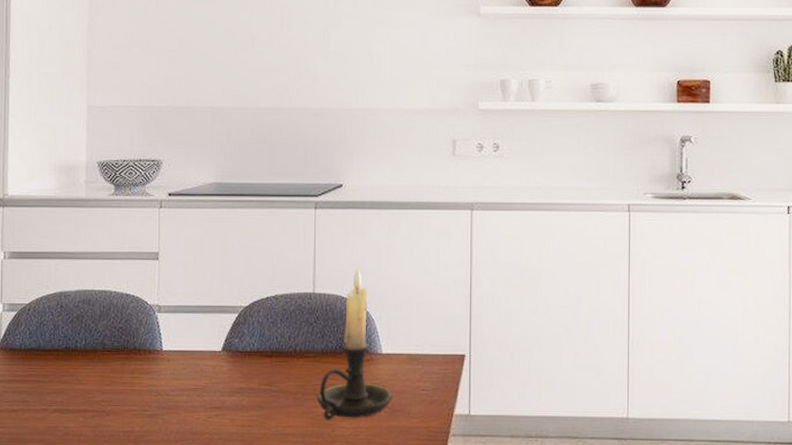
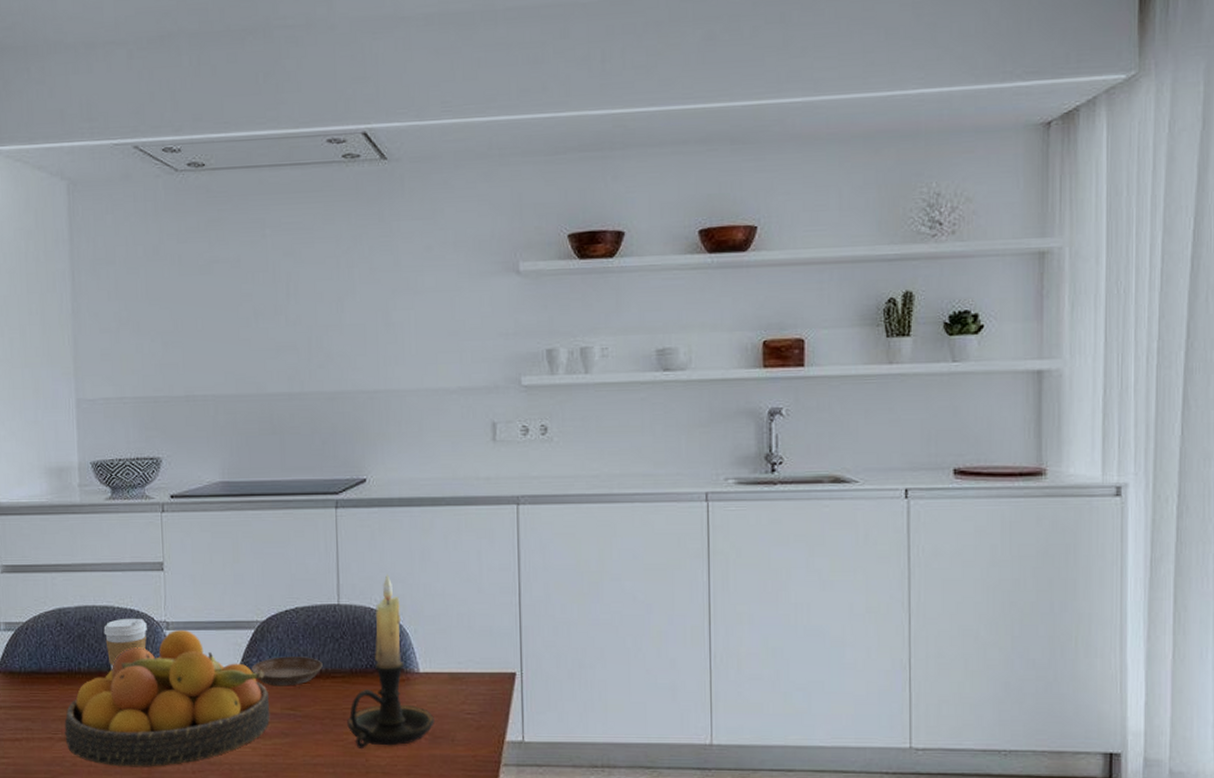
fruit bowl: none [59,312,249,437] -> present [64,629,270,767]
coffee cup: none [100,301,141,348] -> present [103,618,147,670]
saucer: none [233,338,297,365] -> present [250,656,323,686]

